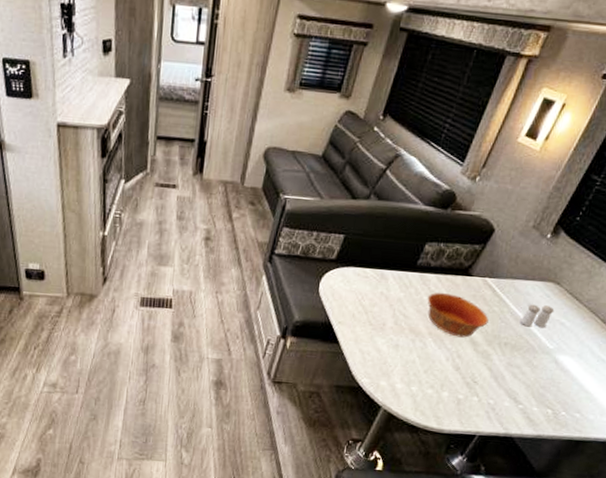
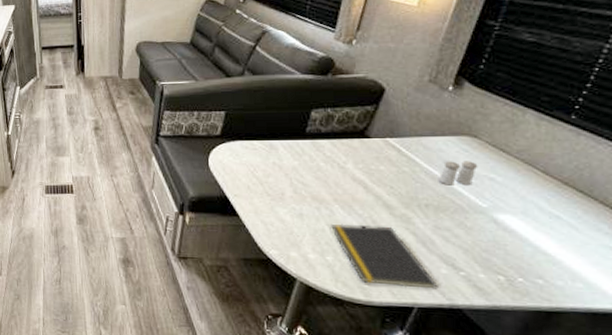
notepad: none [421,355,500,420] -> present [331,223,439,289]
bowl: present [427,292,489,338] -> none [324,157,400,202]

